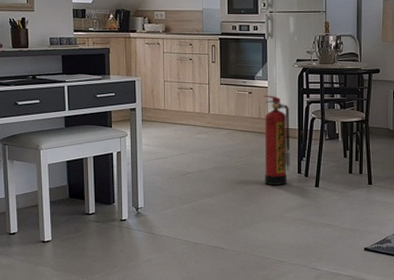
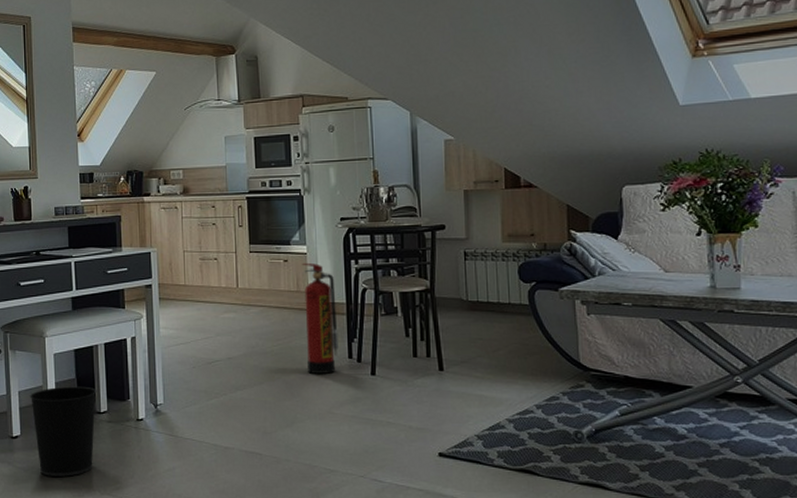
wastebasket: none [26,191,86,266] -> present [29,386,97,477]

